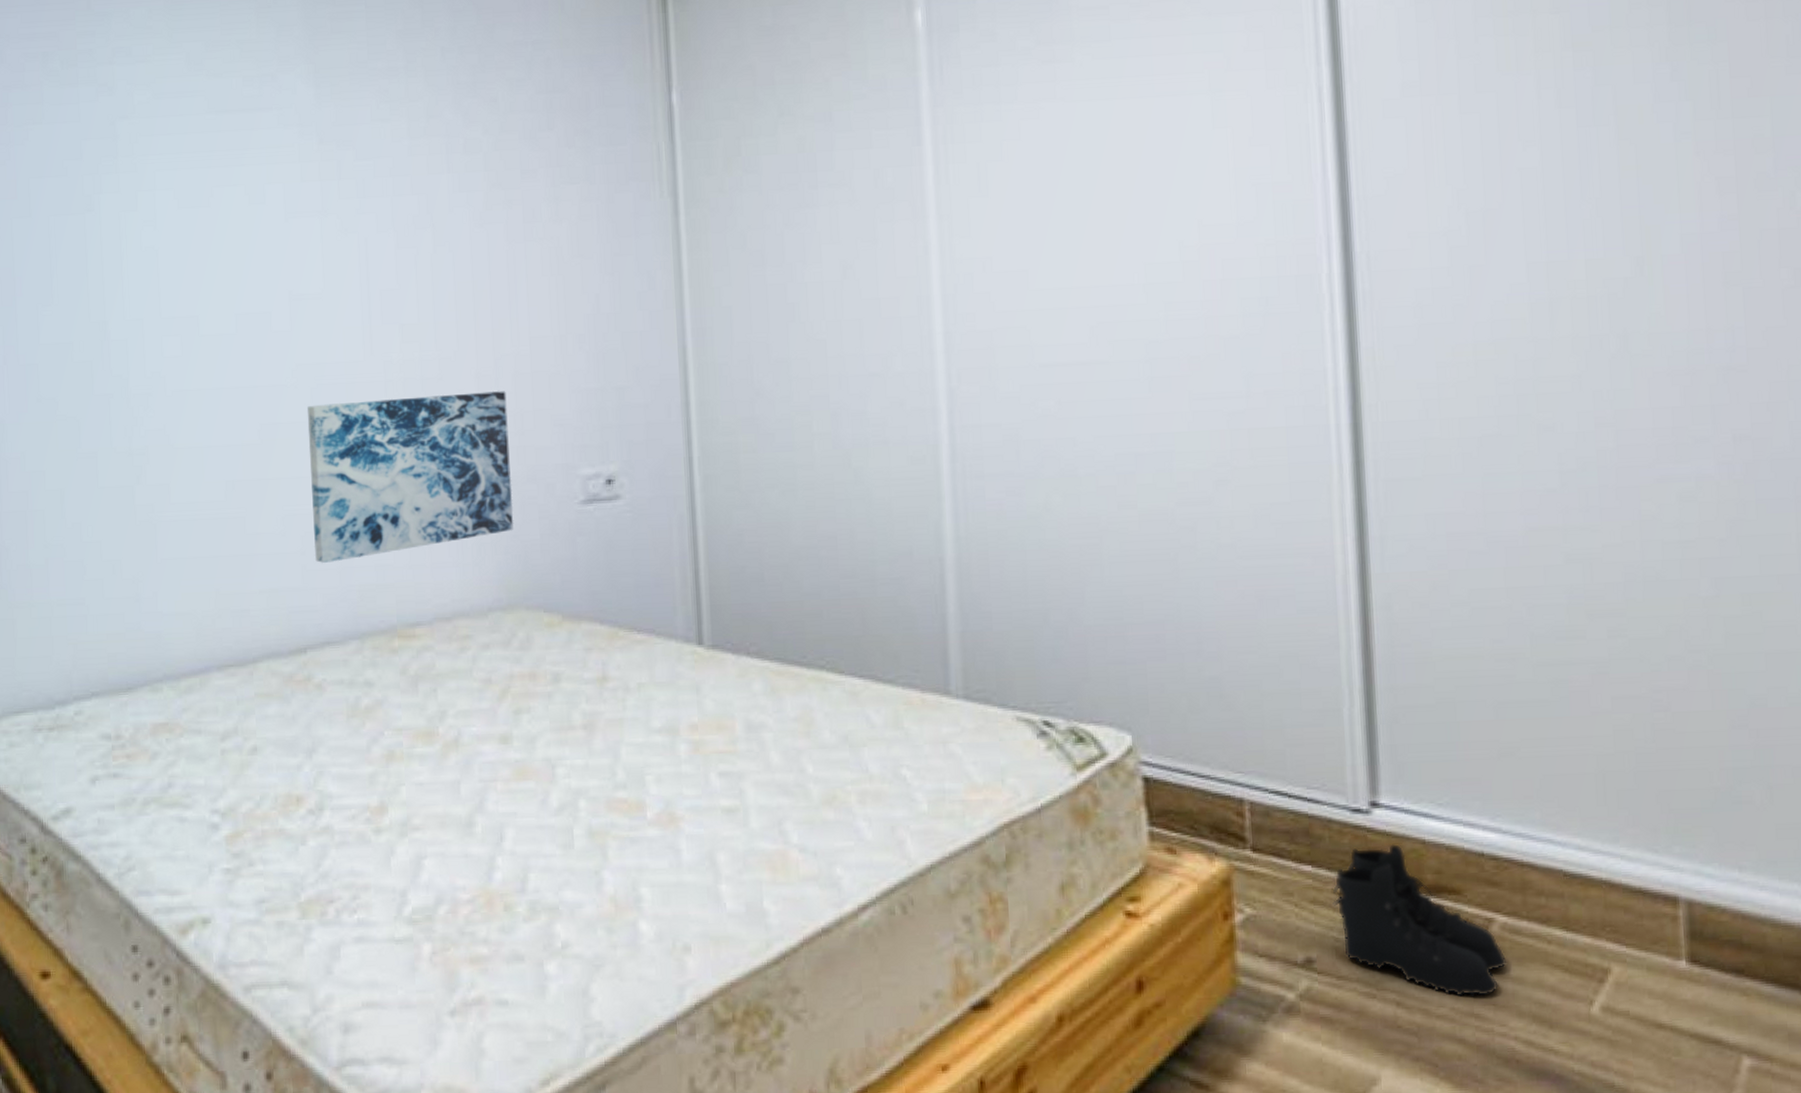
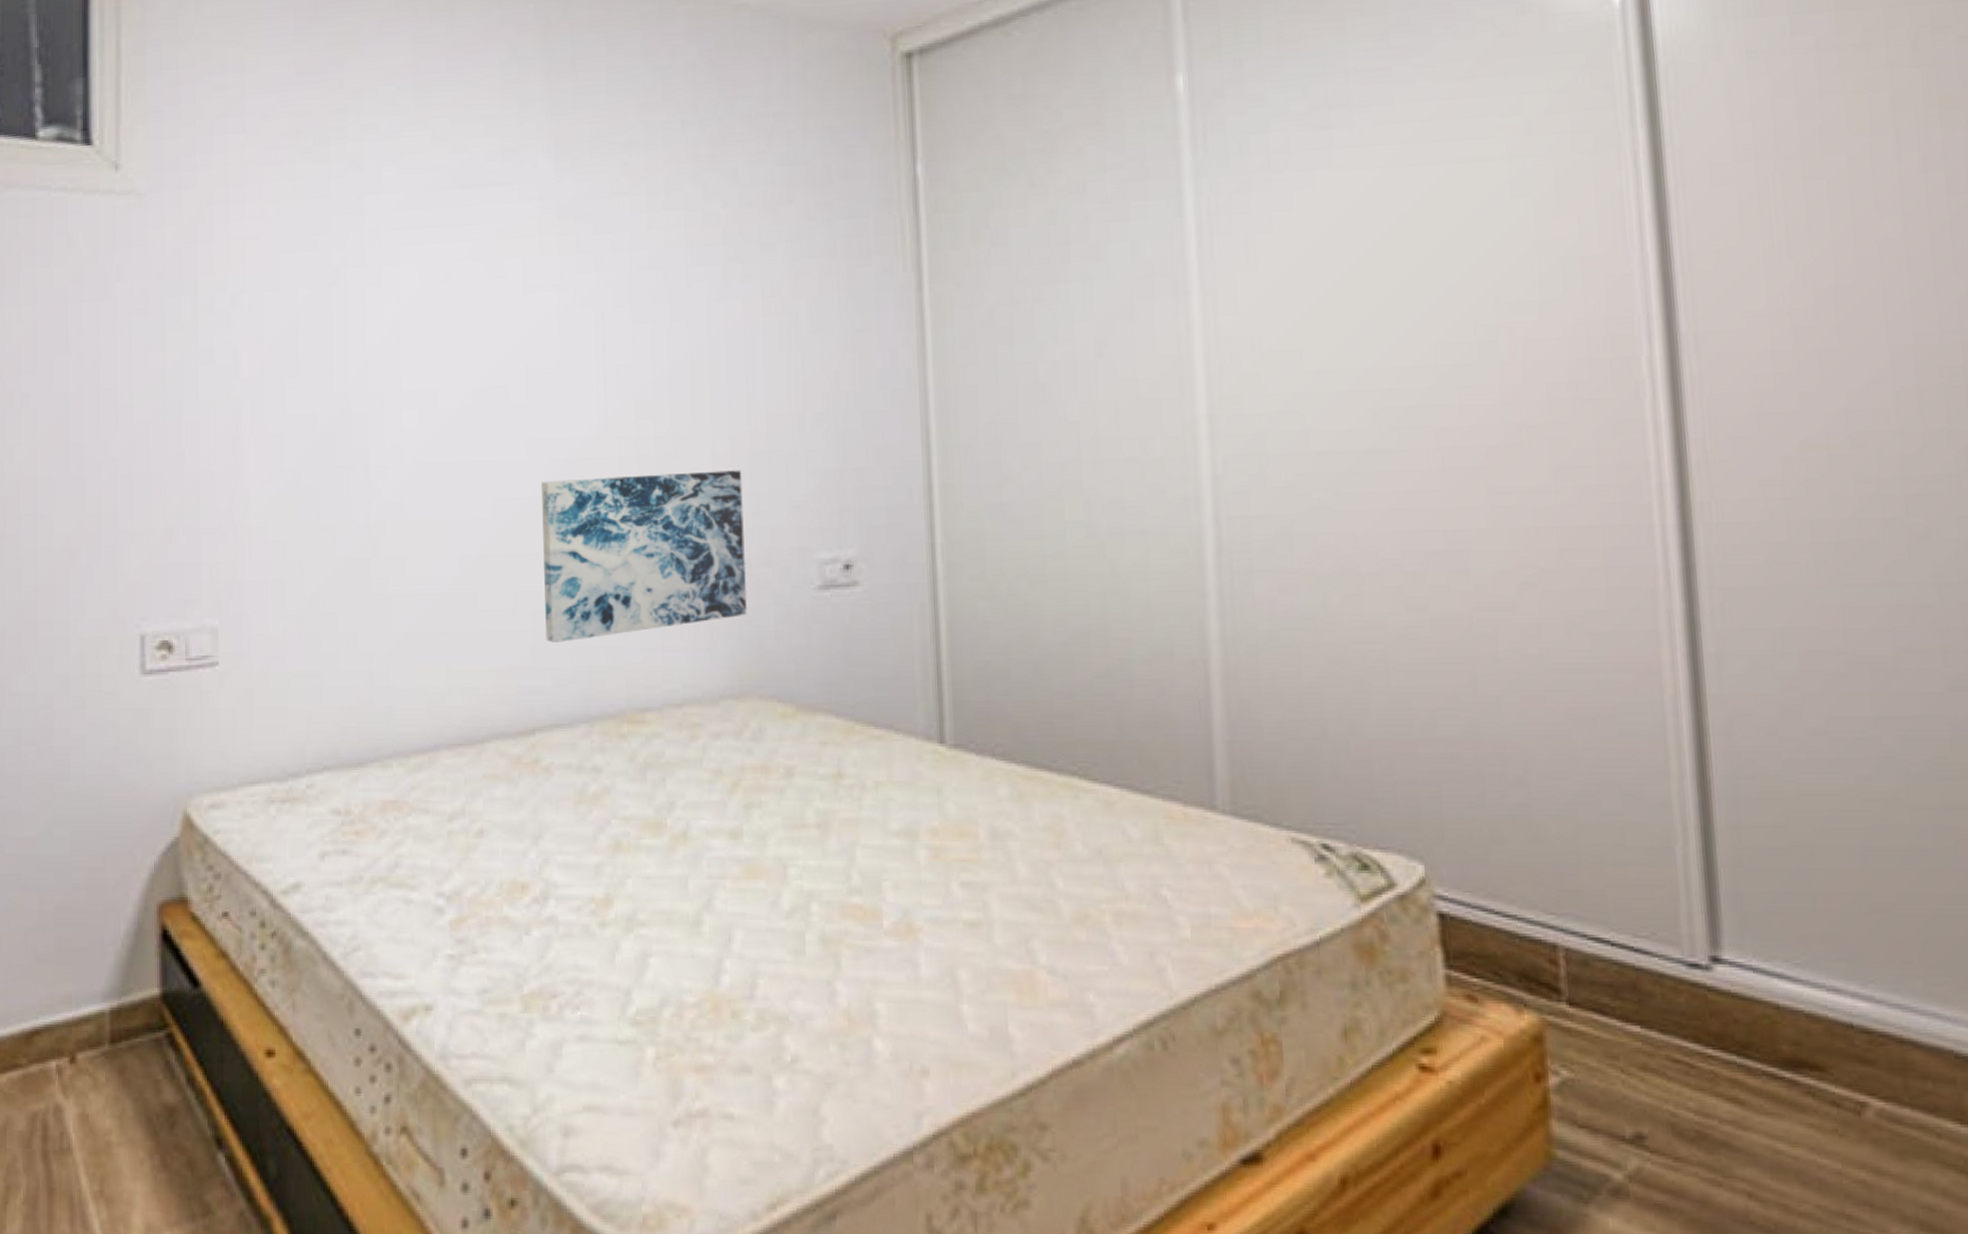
boots: present [1332,844,1508,997] -> none [1665,1007,1886,1194]

